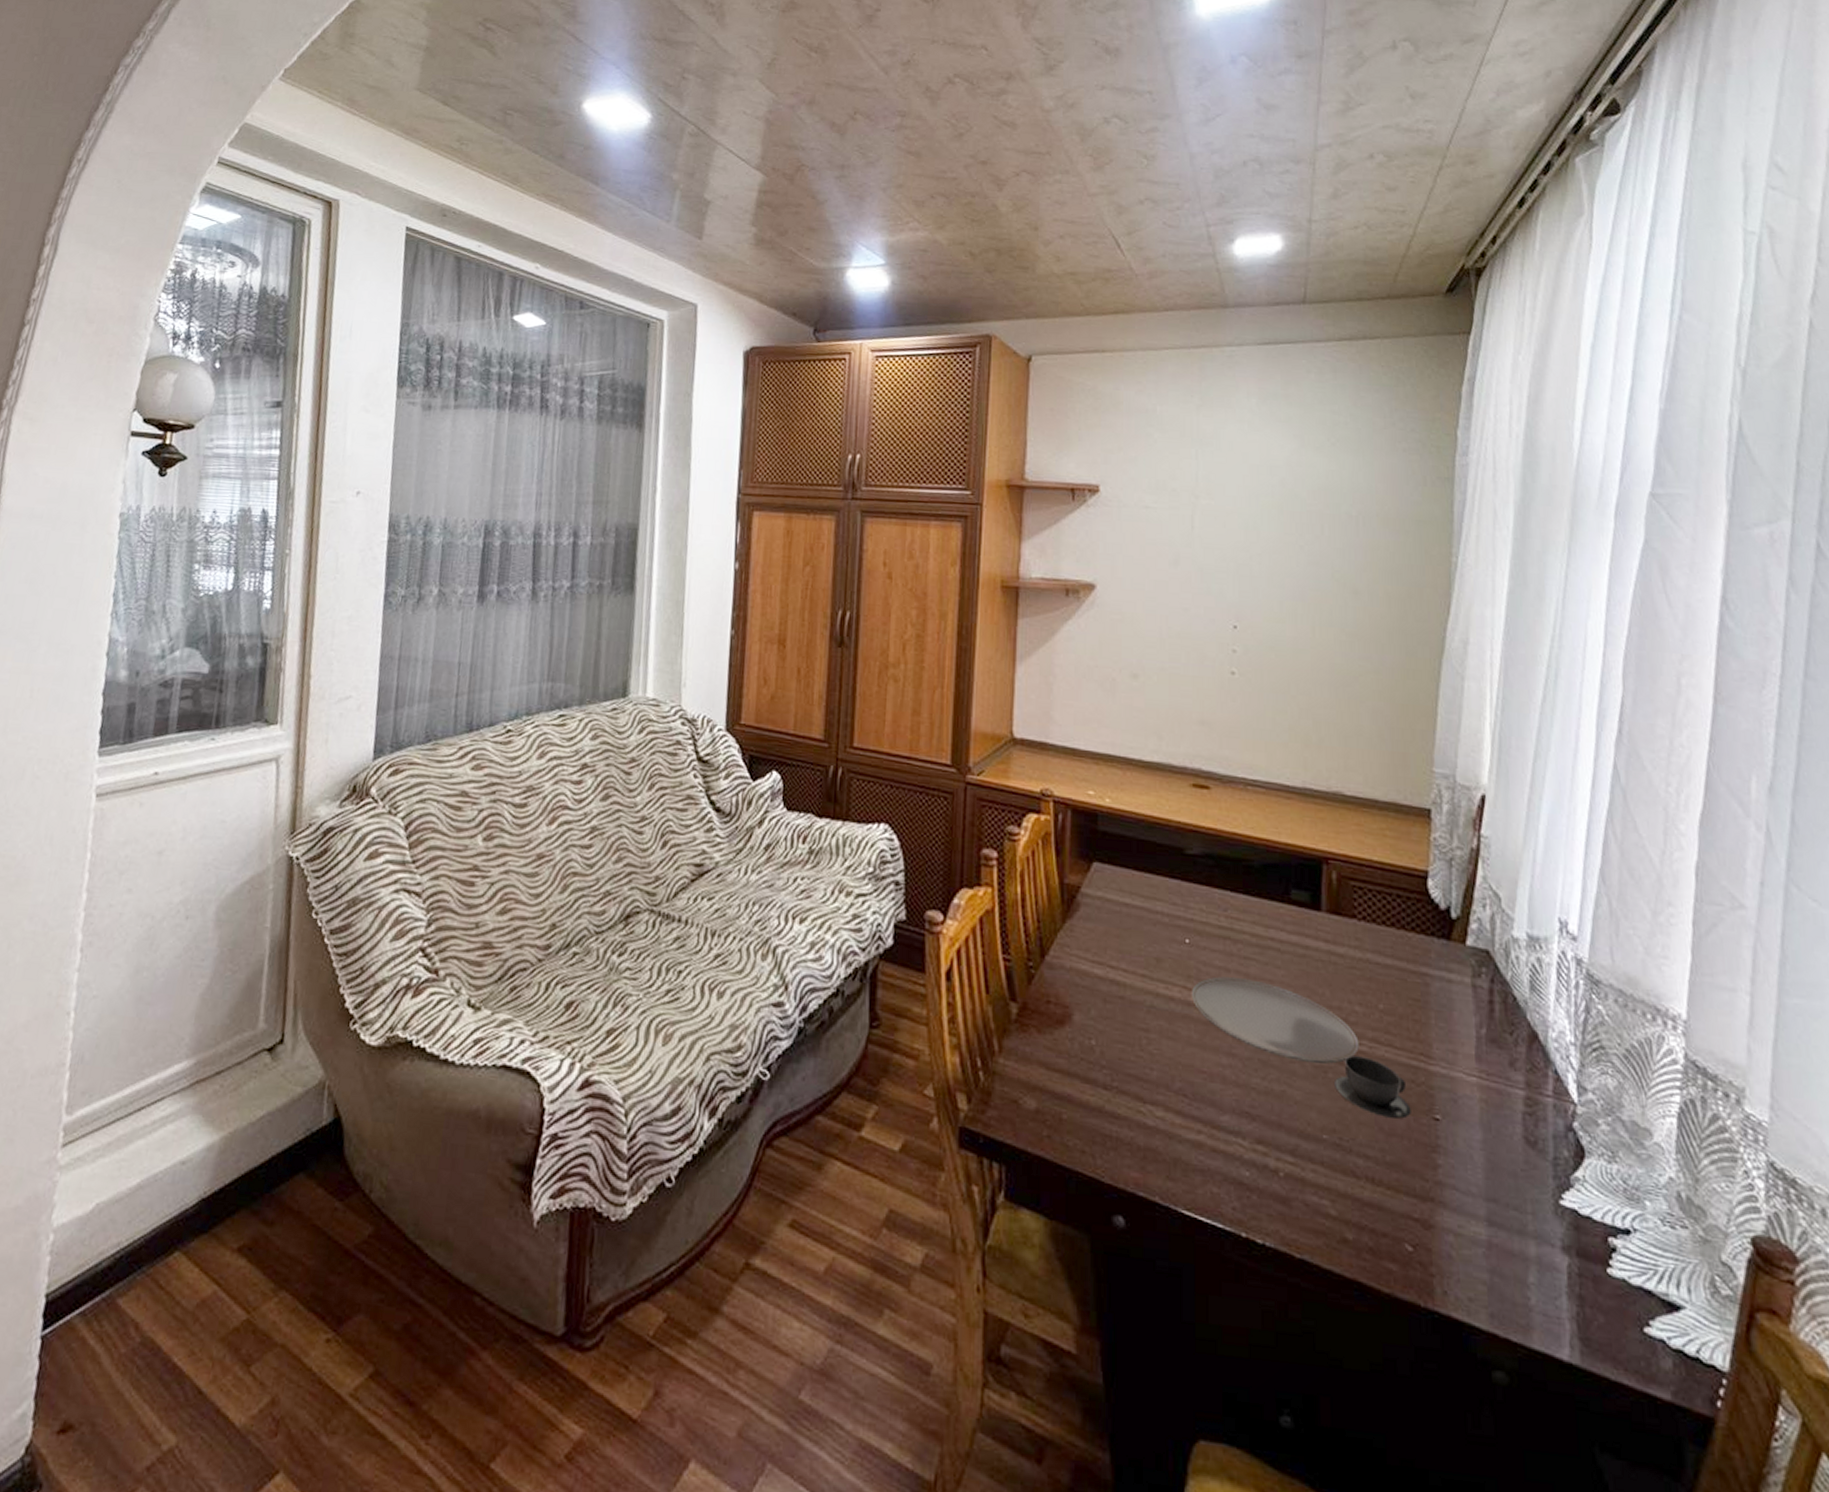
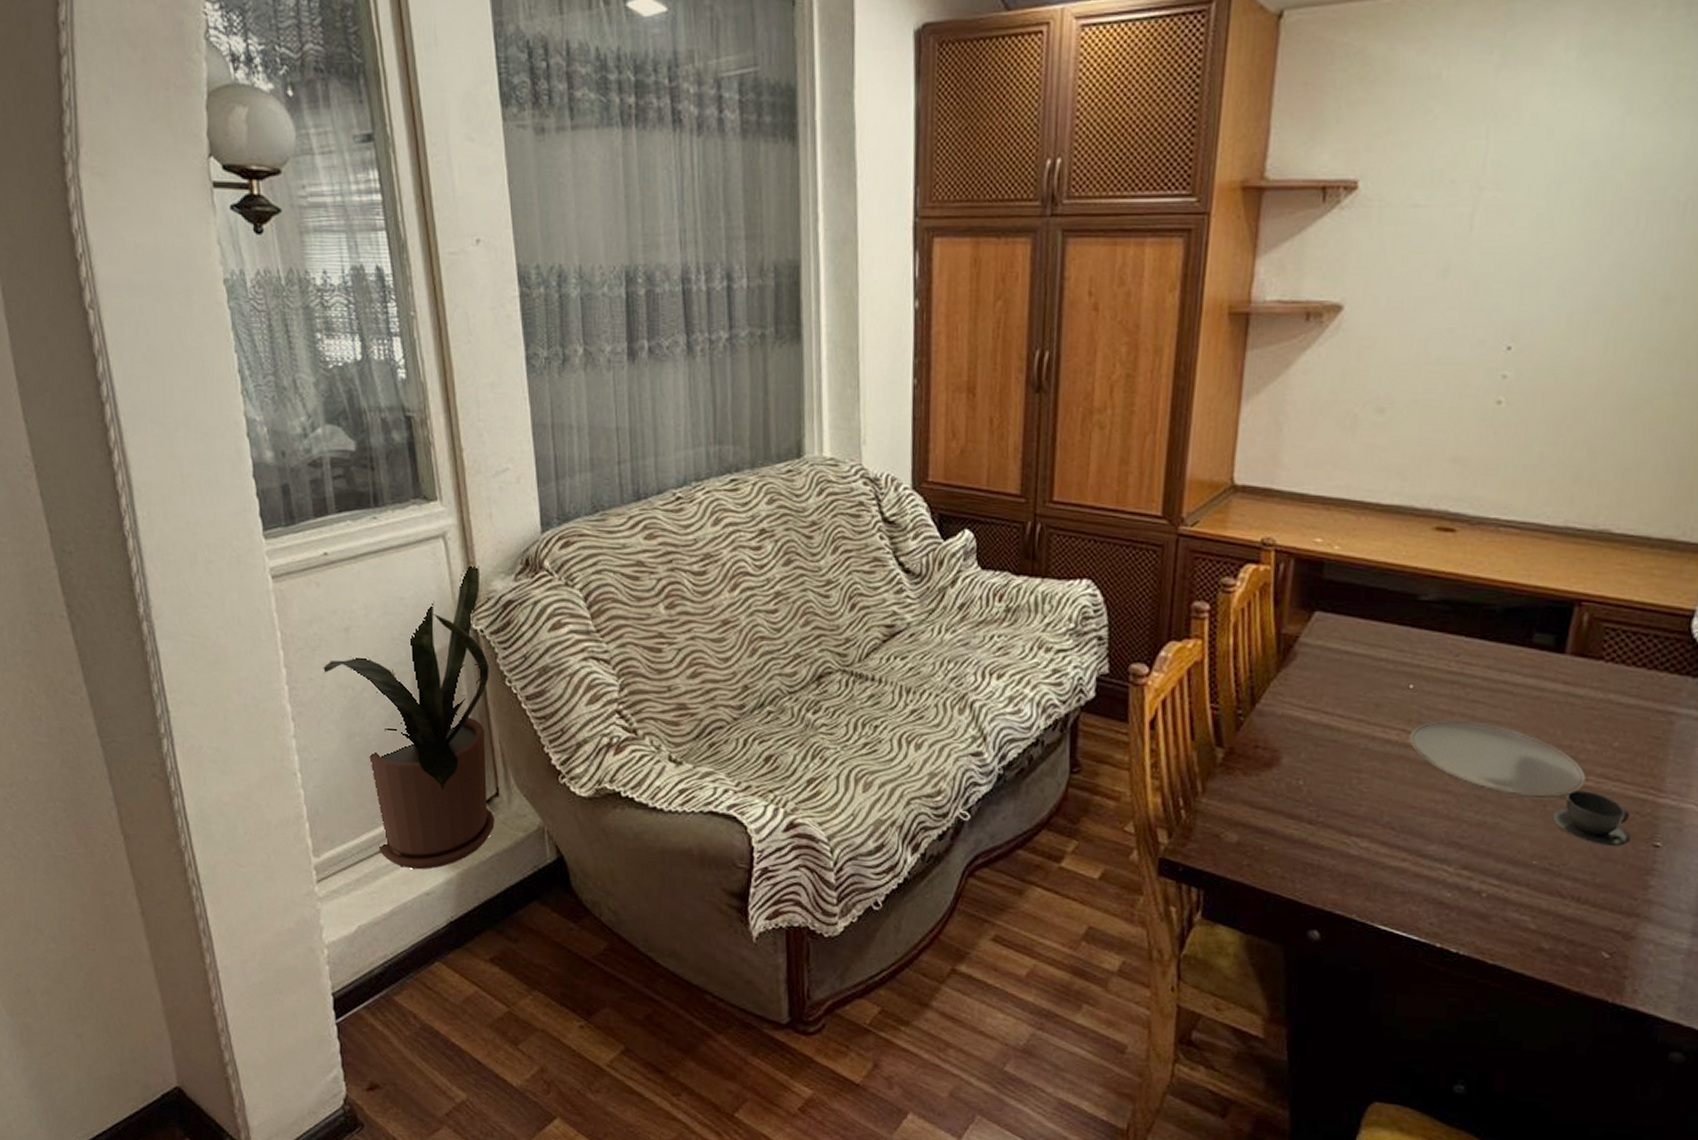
house plant: none [125,790,307,1132] -> present [323,565,495,870]

